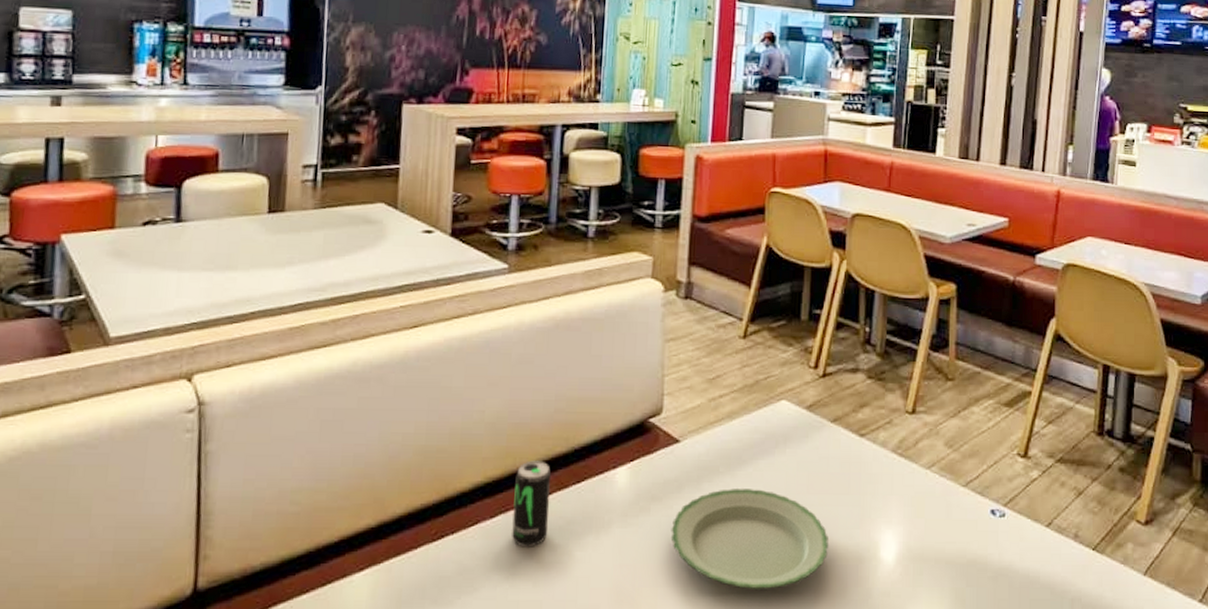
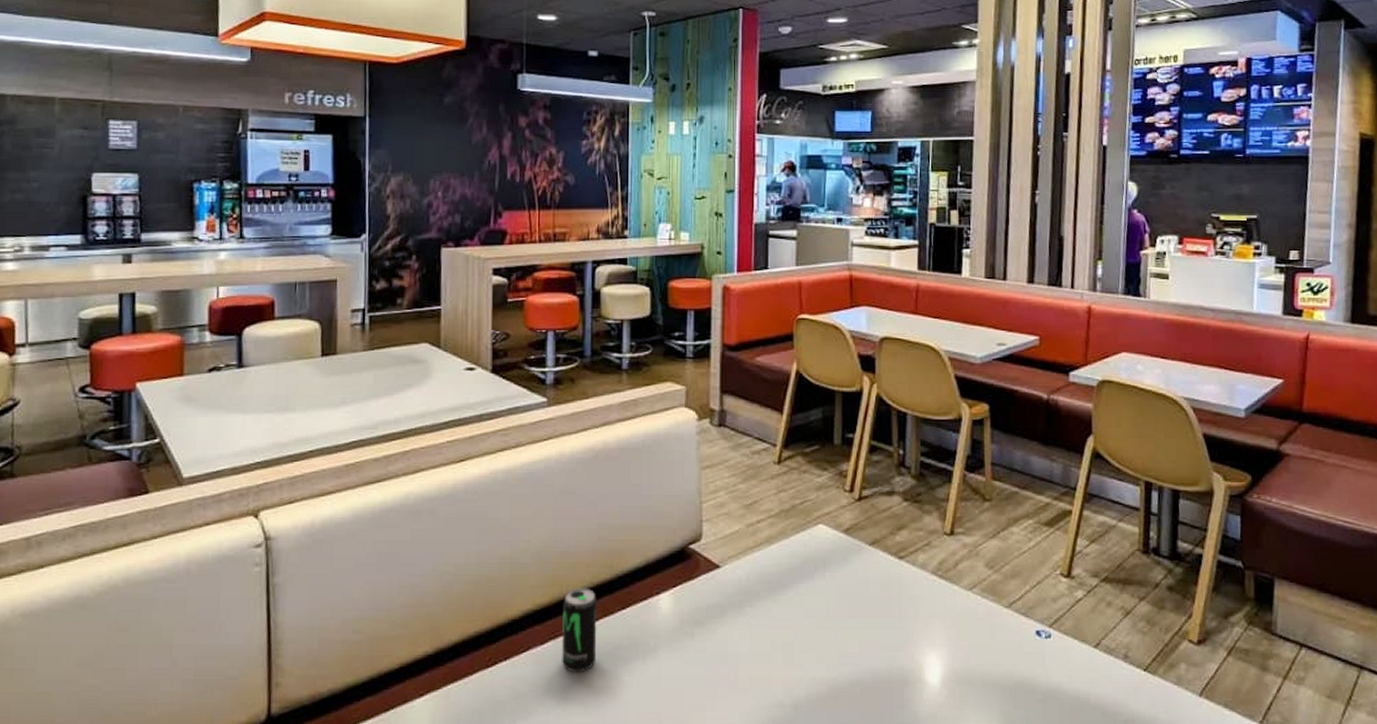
plate: present [670,489,828,589] -> none [715,613,872,712]

